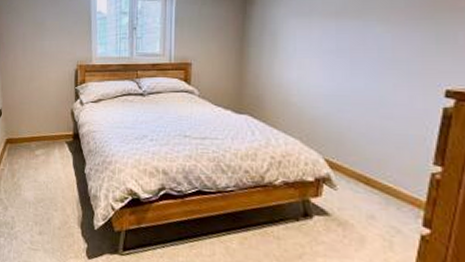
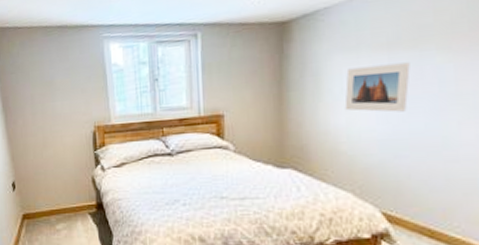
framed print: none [297,30,354,72] -> present [344,62,410,113]

